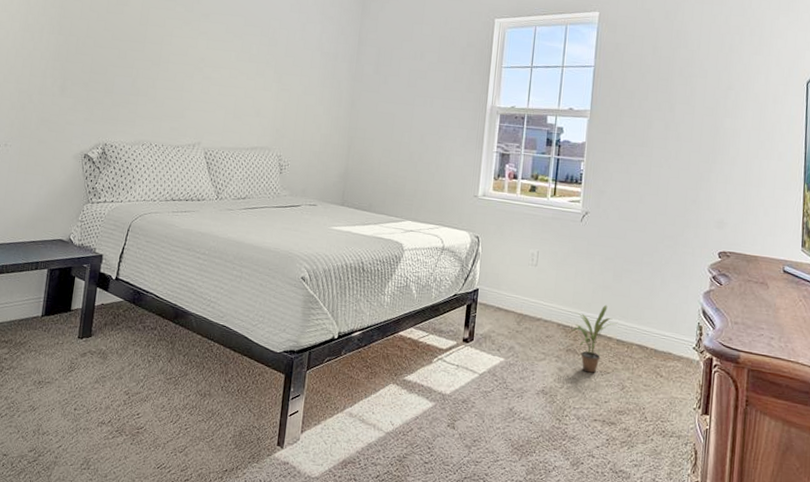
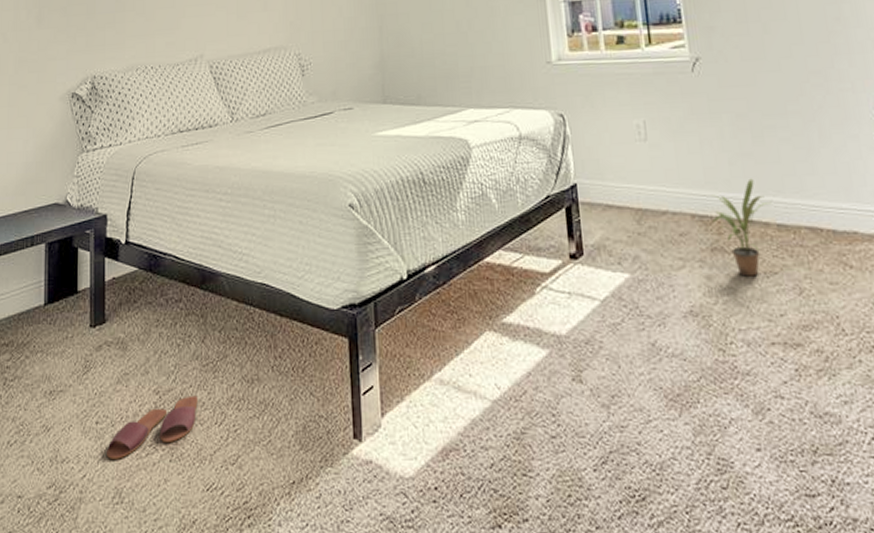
slippers: none [80,399,160,438] -> present [107,395,198,459]

